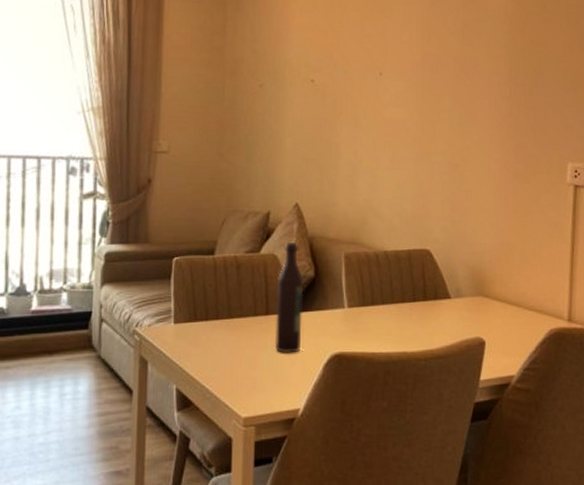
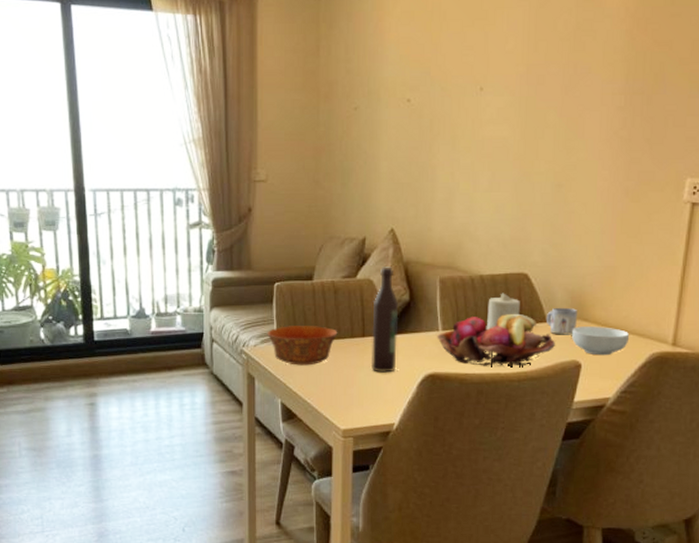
bowl: none [163,303,240,347] -> present [267,326,338,366]
fruit basket: none [343,290,459,346] -> present [437,313,555,368]
candle: none [392,269,424,306] -> present [487,293,520,330]
mug: none [449,283,479,312] -> present [545,307,577,335]
cereal bowl: none [475,303,529,332] -> present [572,326,630,356]

